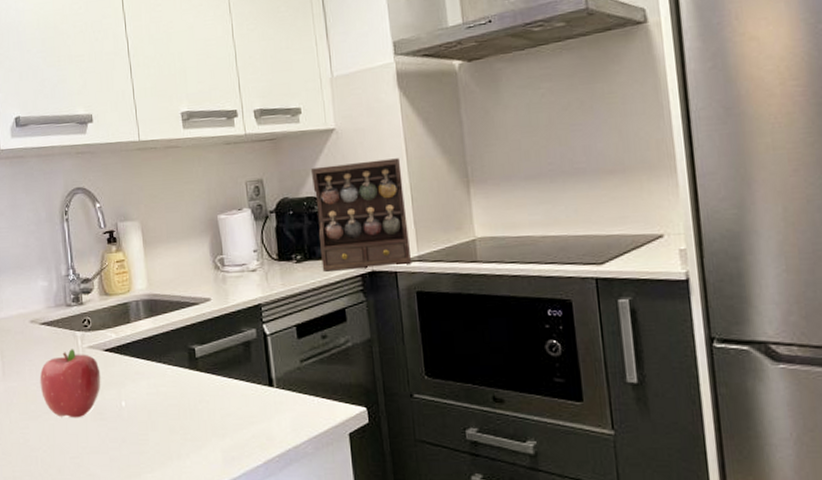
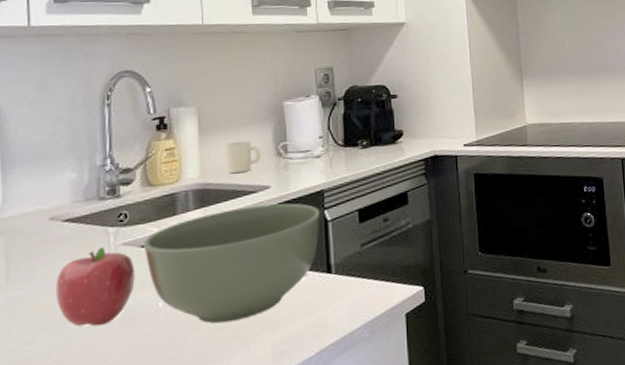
bowl: none [105,316,259,426] -> present [143,203,320,324]
mug: none [167,254,200,286] -> present [224,140,261,174]
spice rack: present [310,158,412,272] -> none [380,52,471,157]

